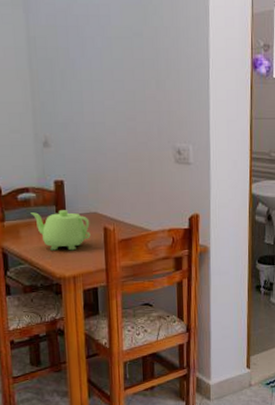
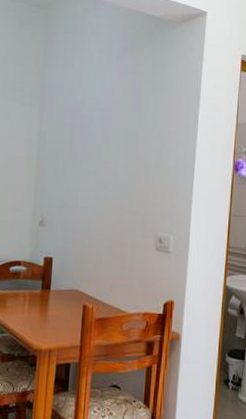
teapot: present [30,210,91,251] -> none [19,284,71,325]

